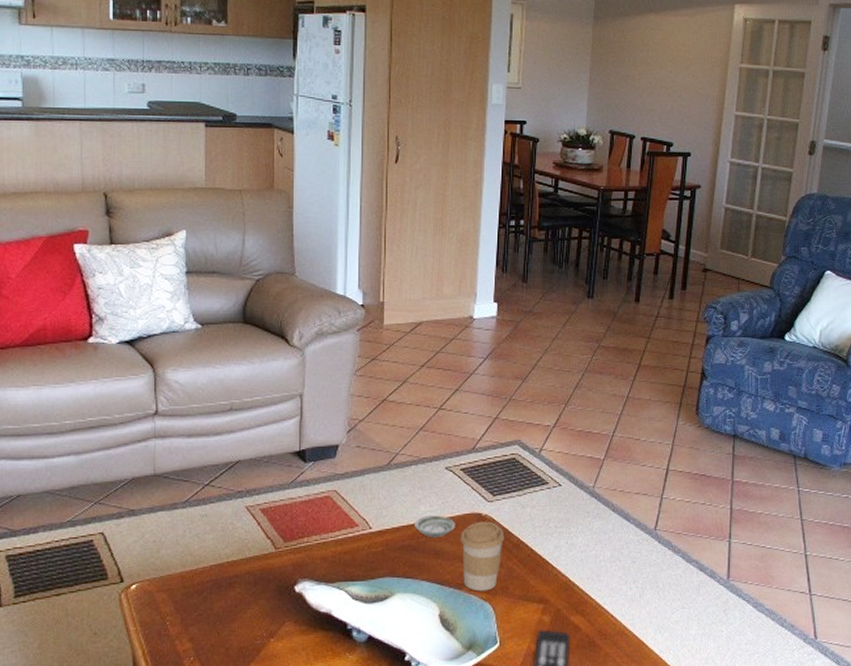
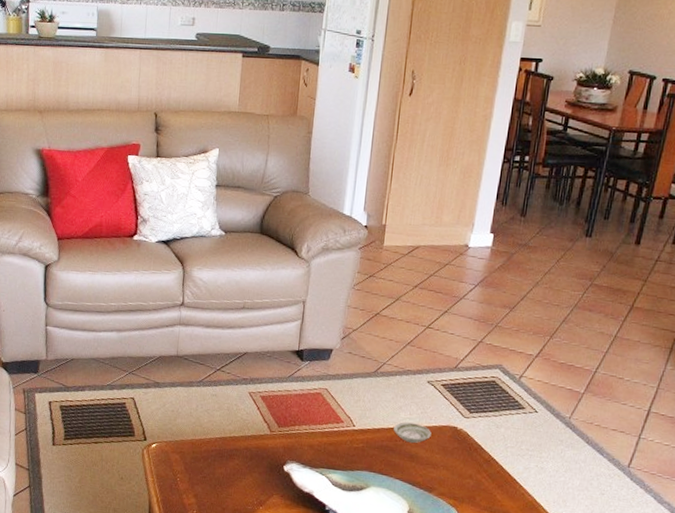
coffee cup: present [461,521,505,591] -> none [433,434,477,498]

